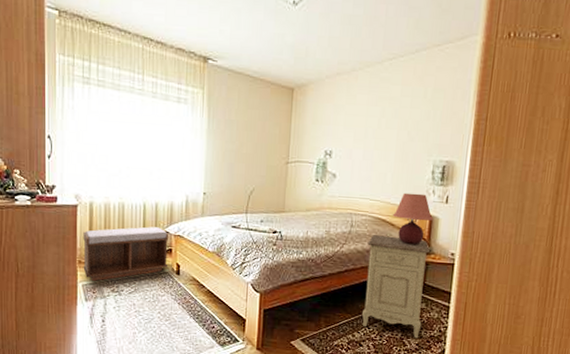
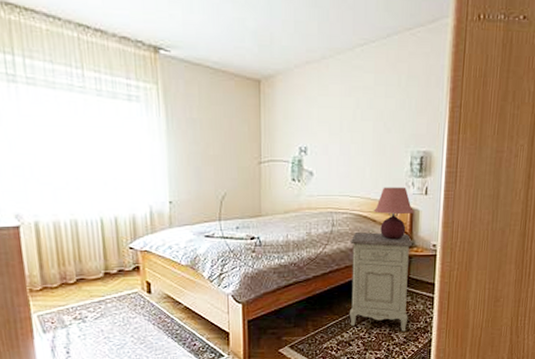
bench: present [83,227,168,281] -> none [31,244,136,310]

